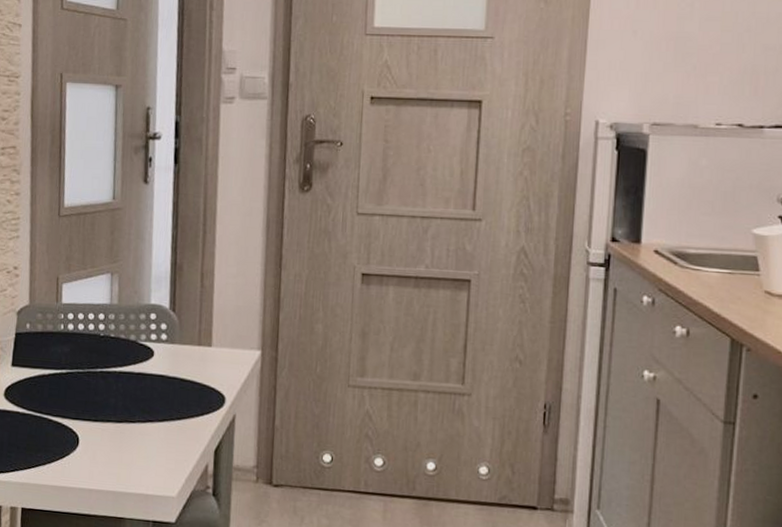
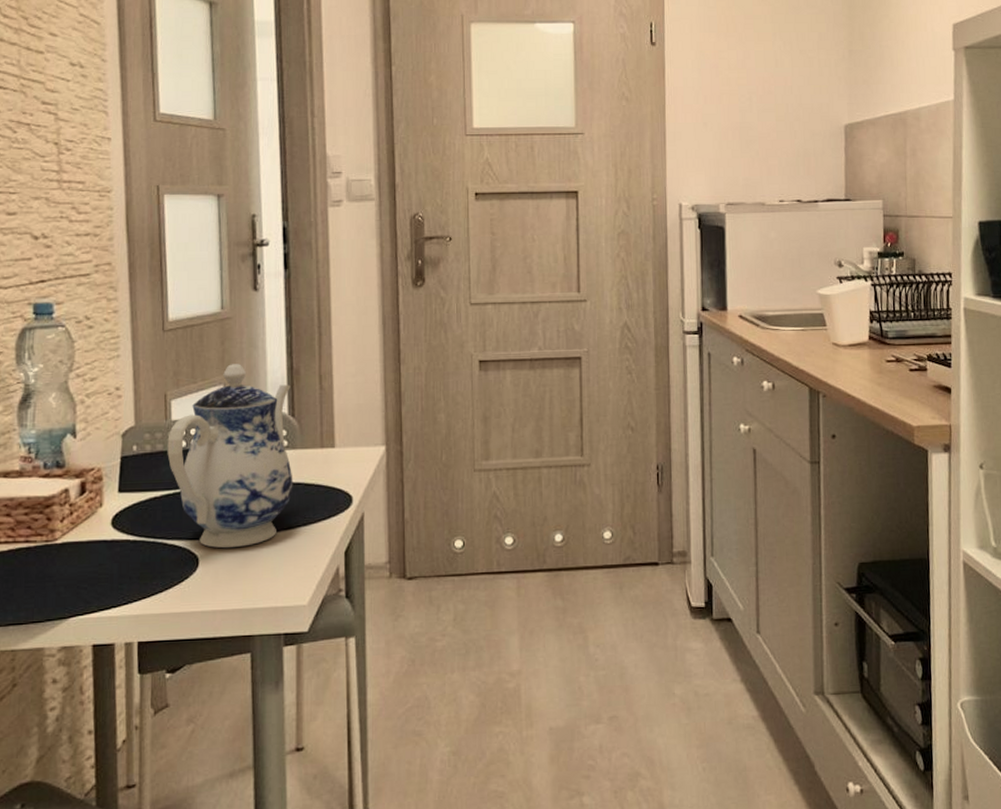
teapot: none [56,254,173,433] -> present [167,364,293,548]

